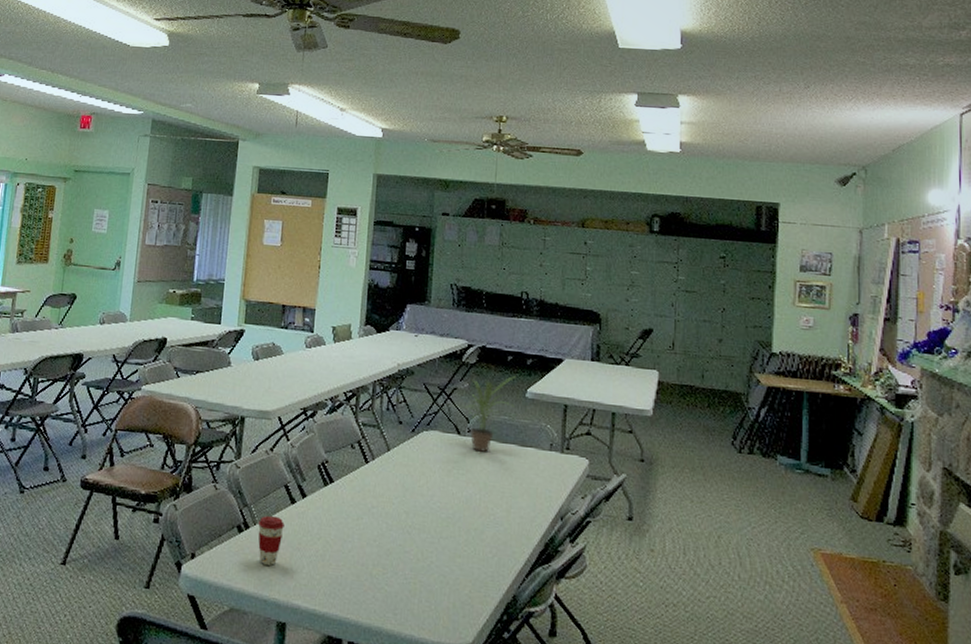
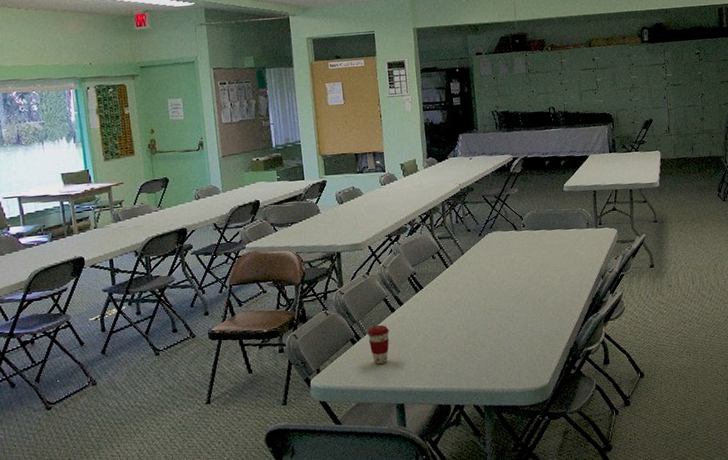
potted plant: present [464,376,516,454] -> none [517,176,556,241]

